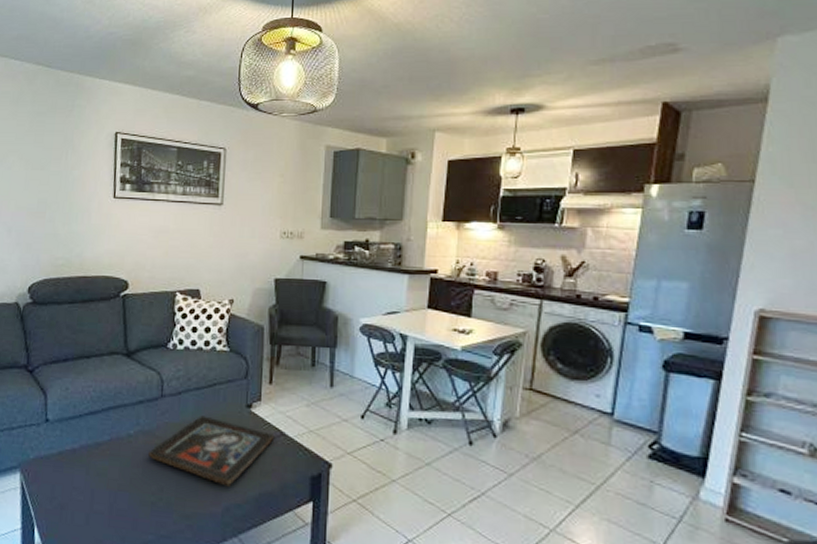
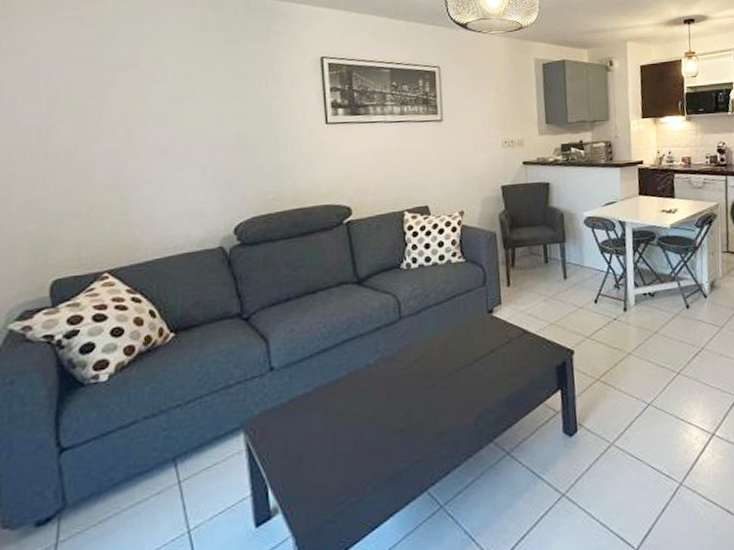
religious icon: present [148,415,275,487] -> none [392,329,519,395]

